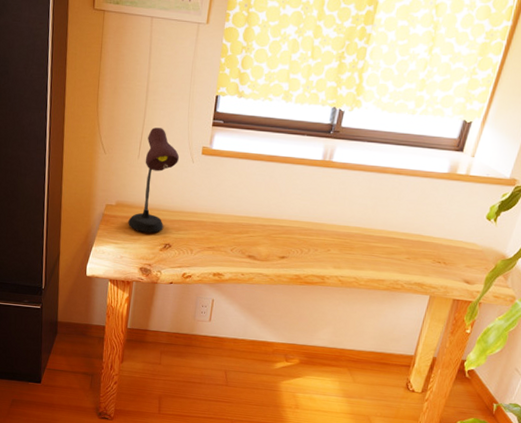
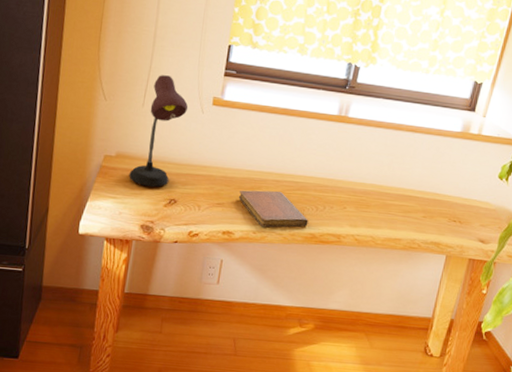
notebook: none [227,234,294,270] -> present [238,190,308,228]

